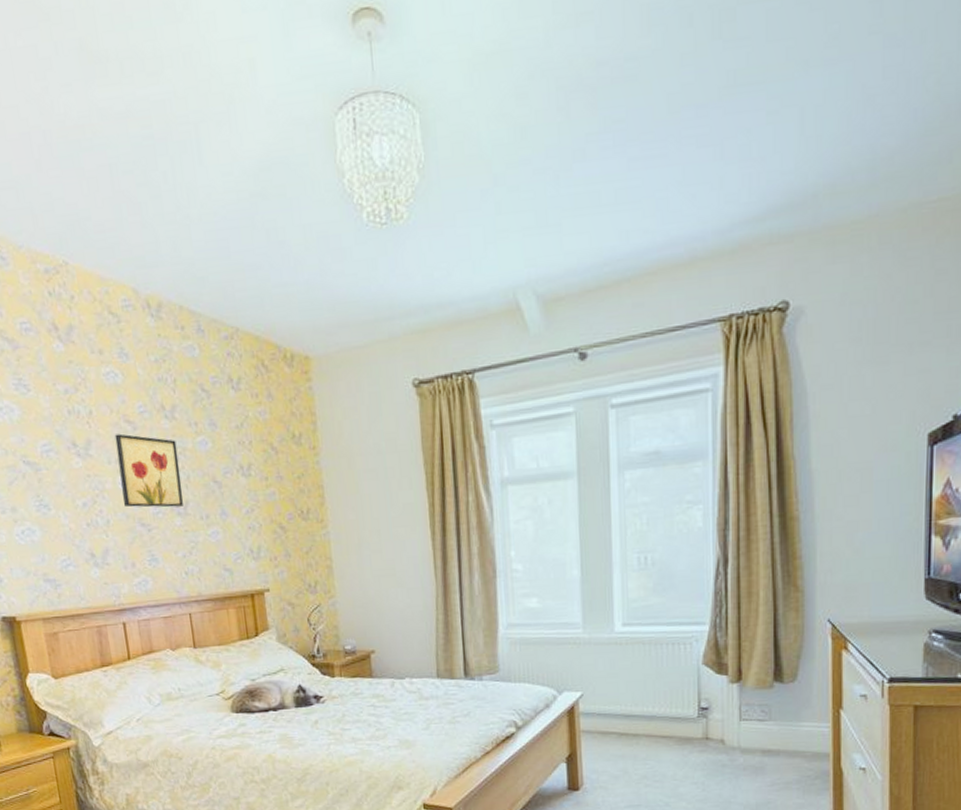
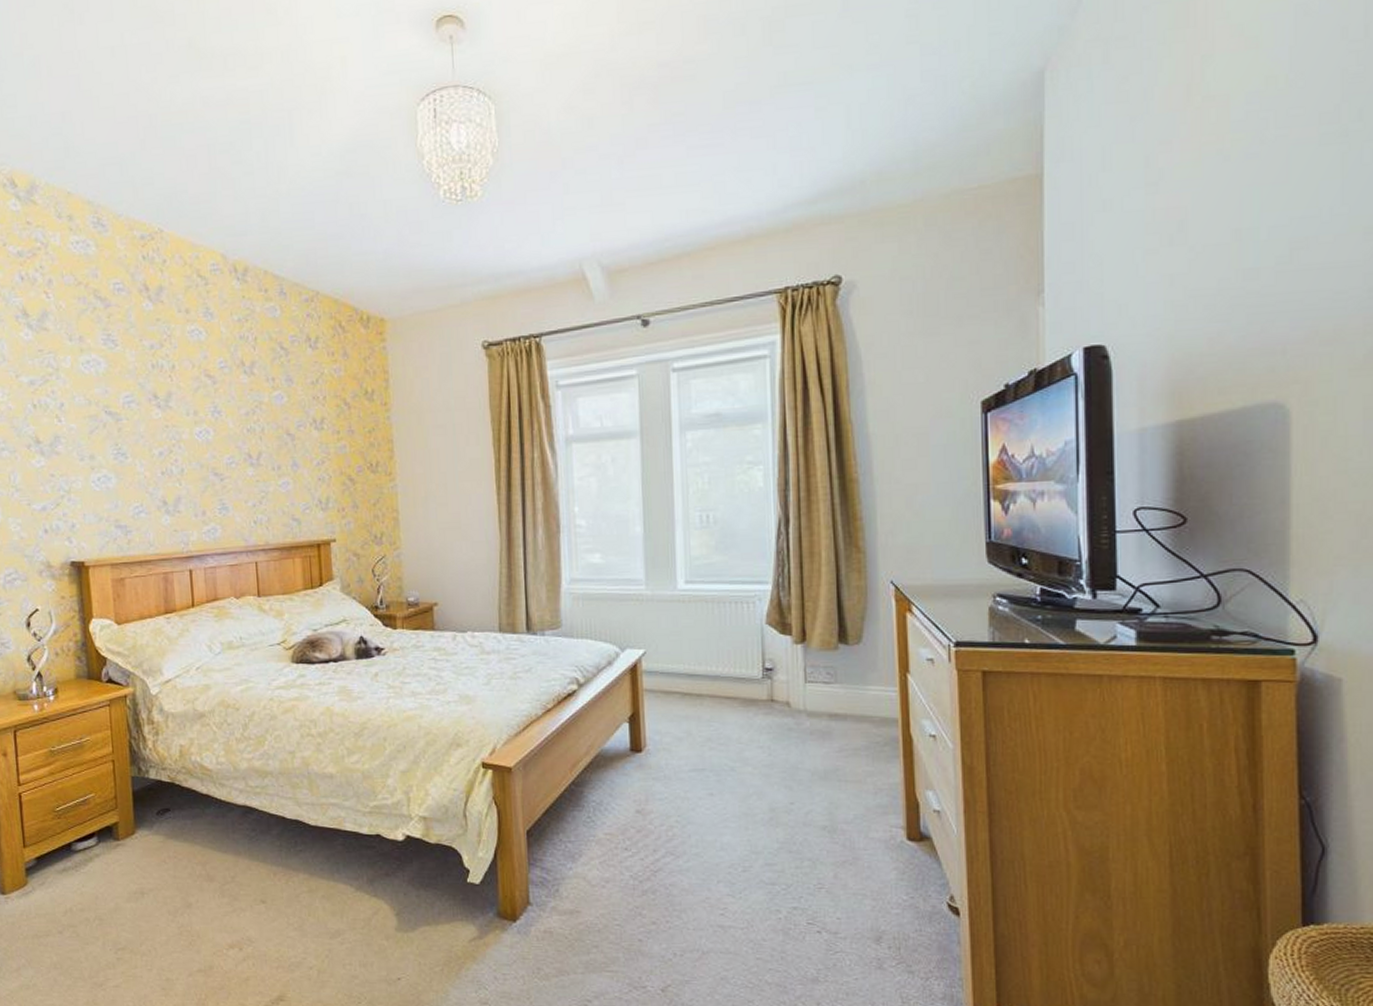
wall art: present [114,433,183,508] -> none [195,387,257,458]

